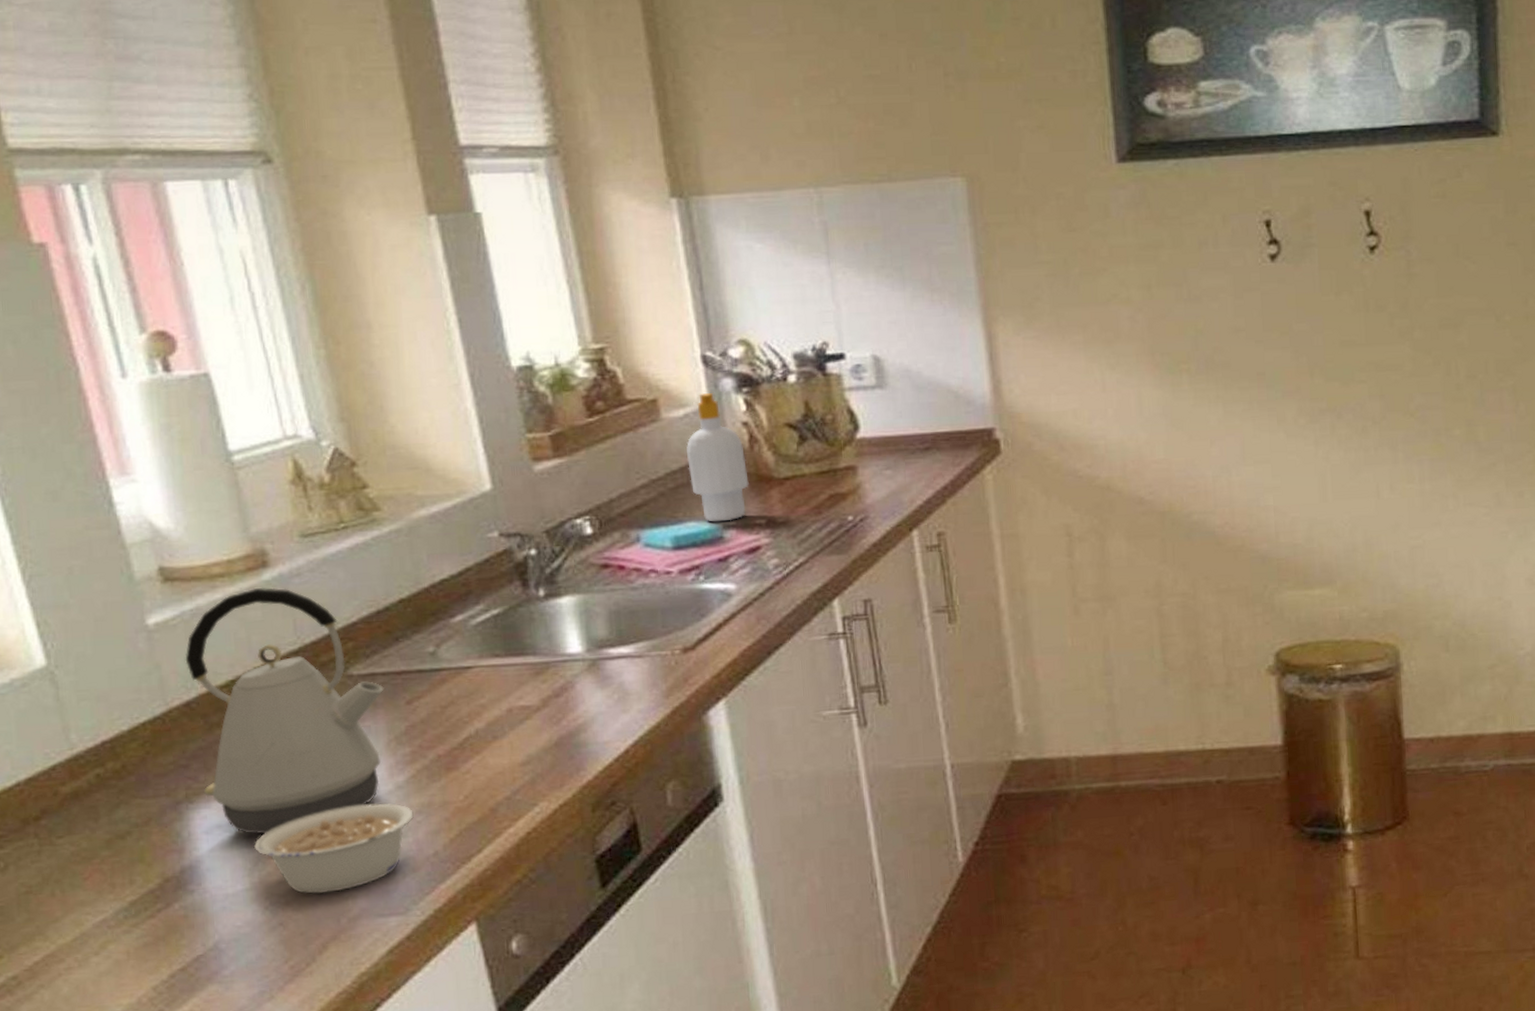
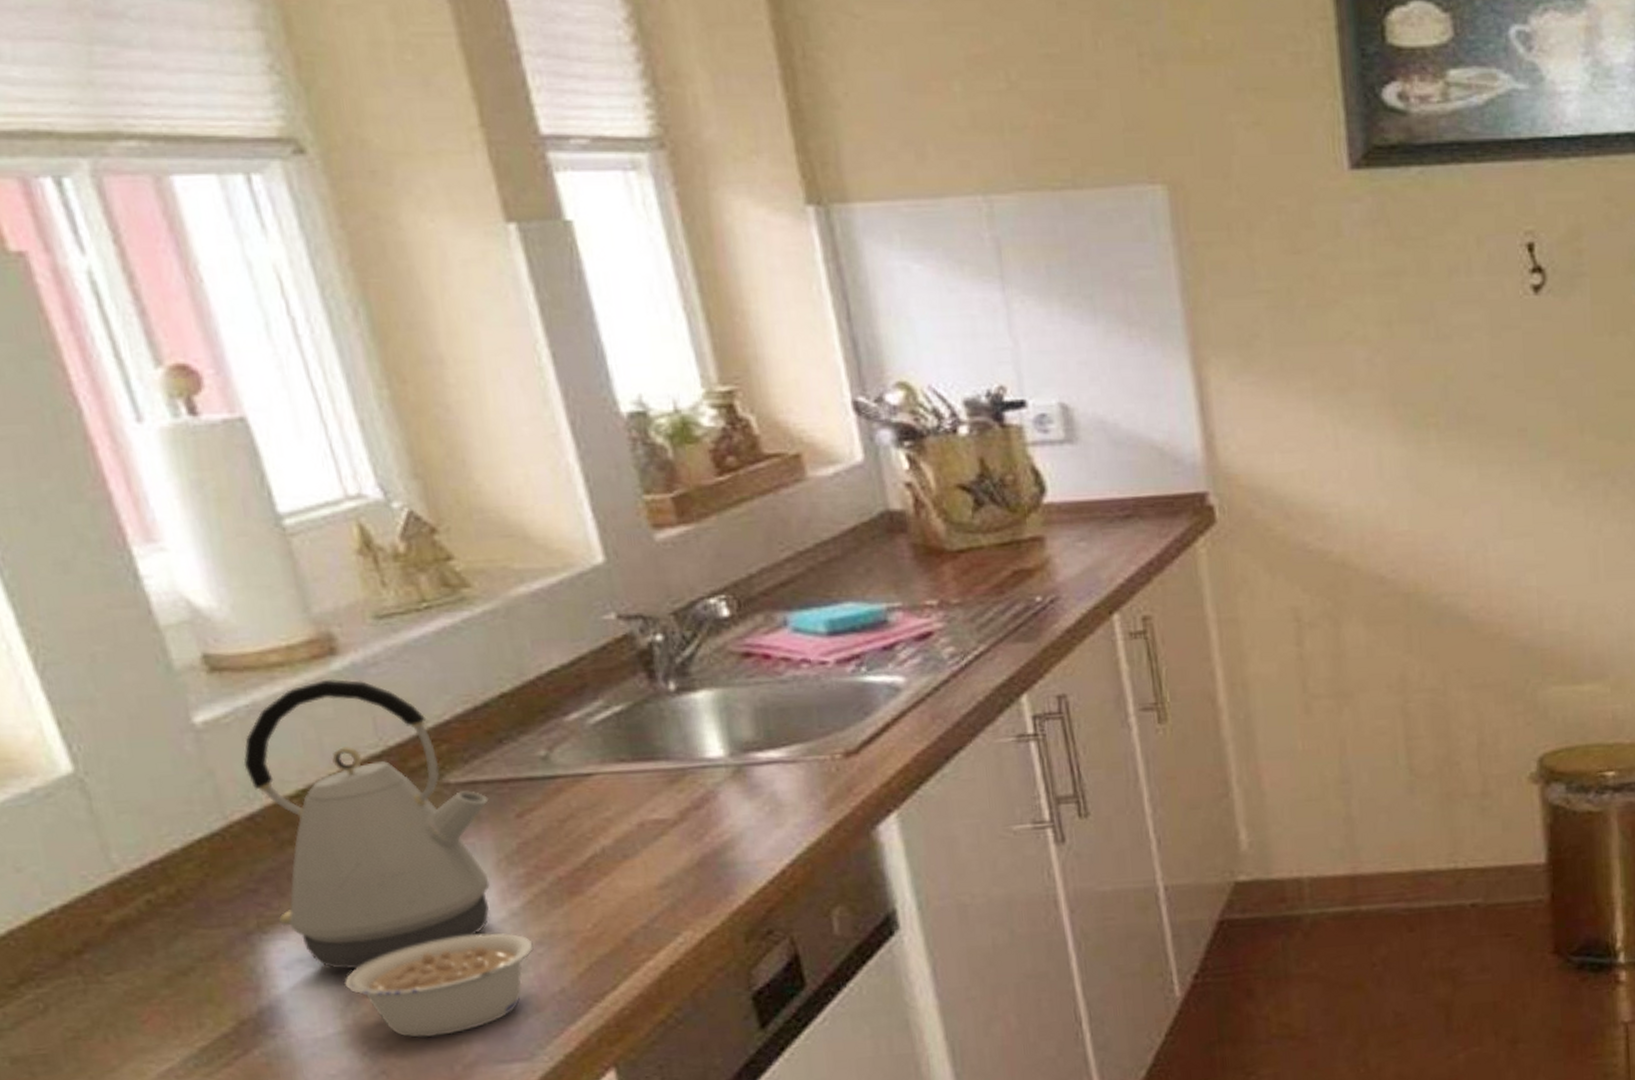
soap bottle: present [686,393,749,522] -> none [838,447,916,603]

